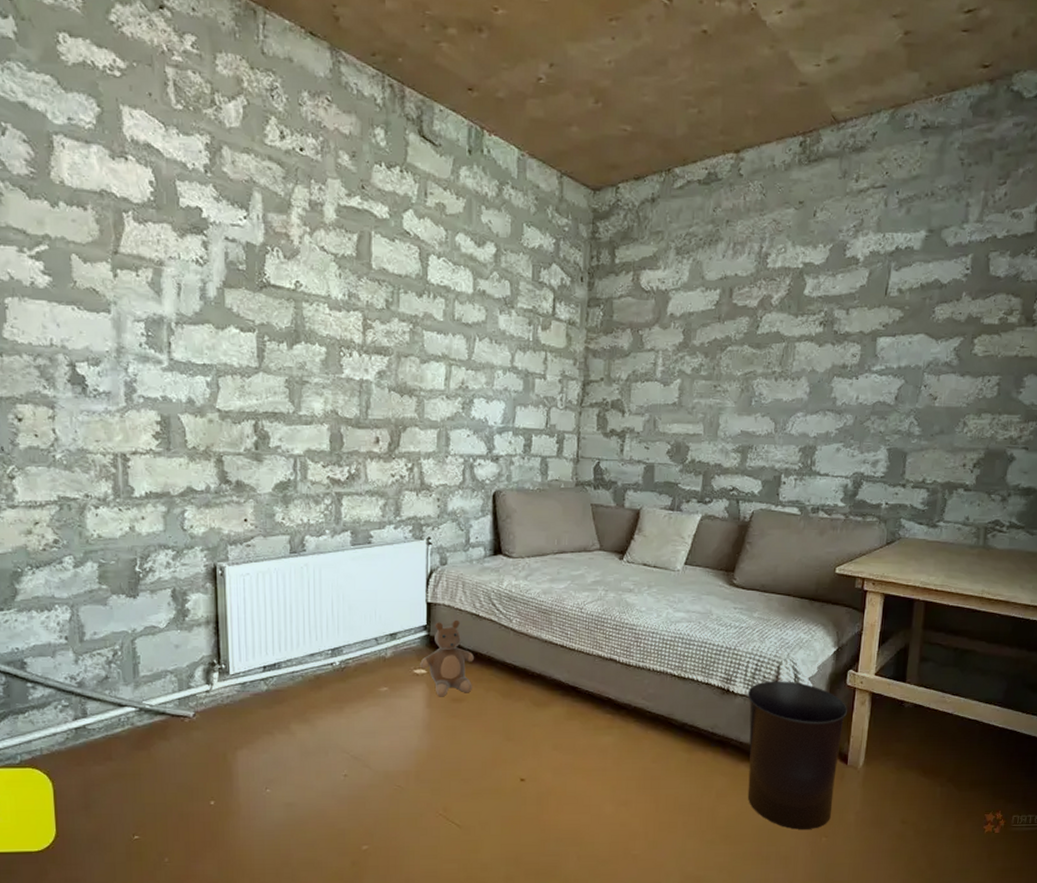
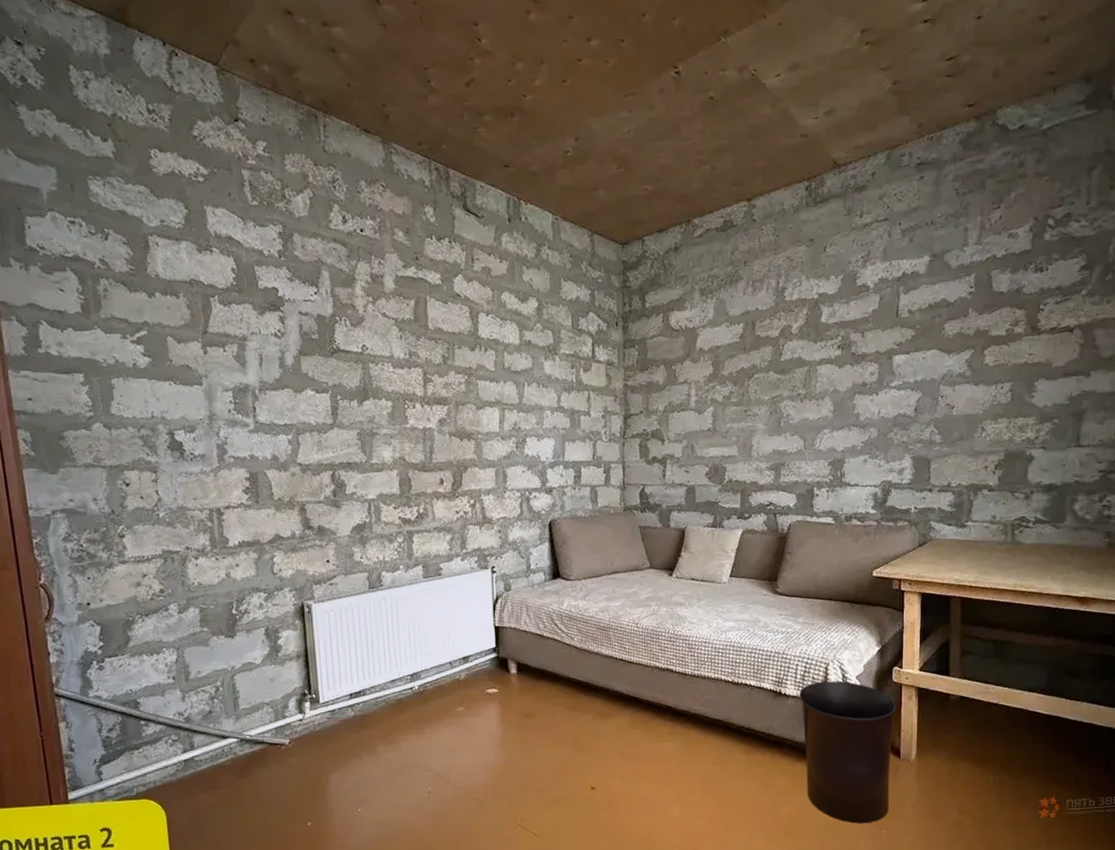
teddy bear: present [420,619,474,697] -> none [492,640,541,714]

